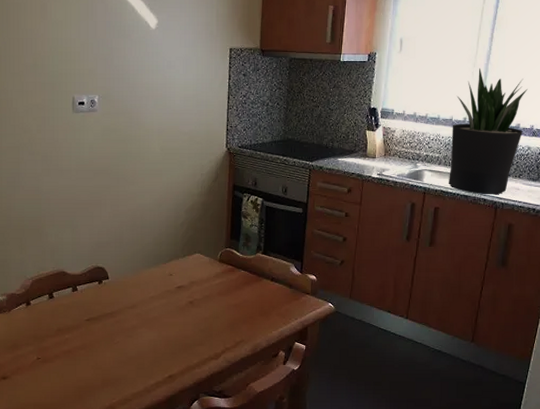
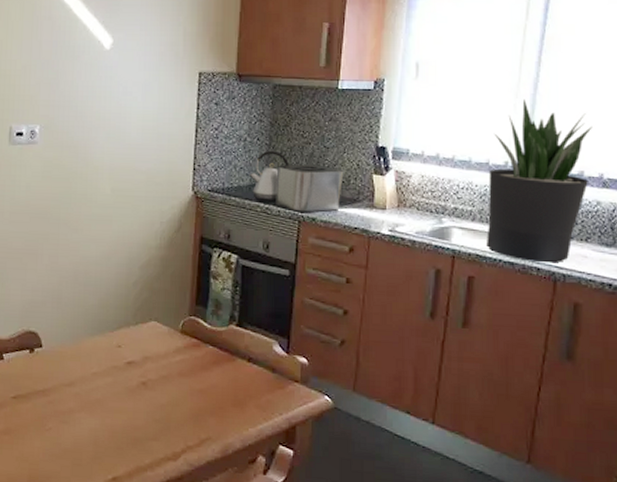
kettle: none [271,112,302,156] -> present [249,150,289,203]
toaster: none [291,123,344,163] -> present [274,164,344,214]

